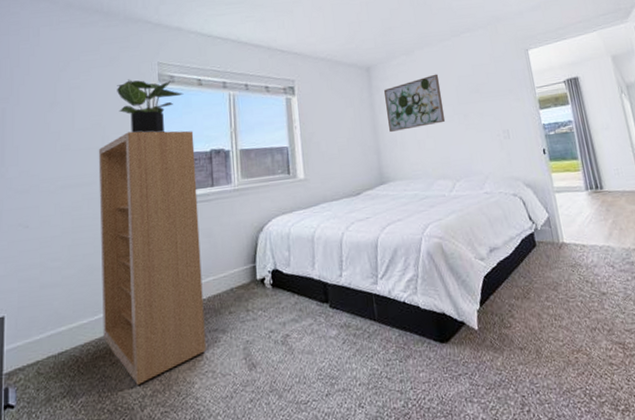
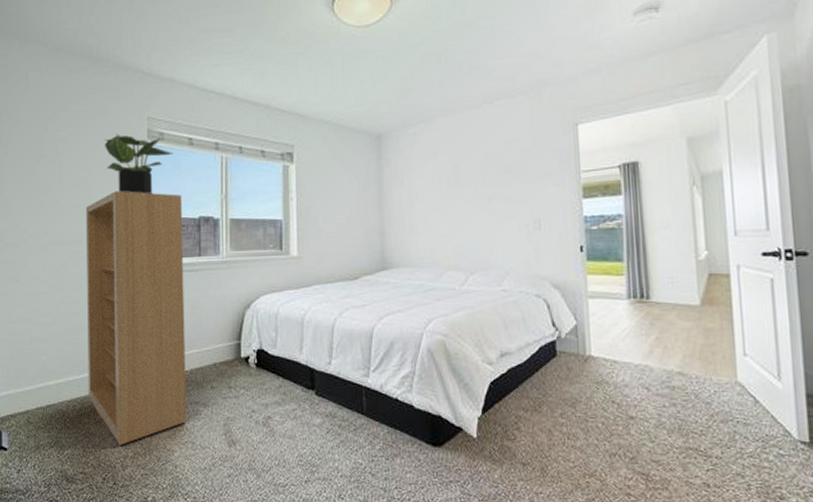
wall art: present [384,74,446,133] -> none [396,147,465,213]

